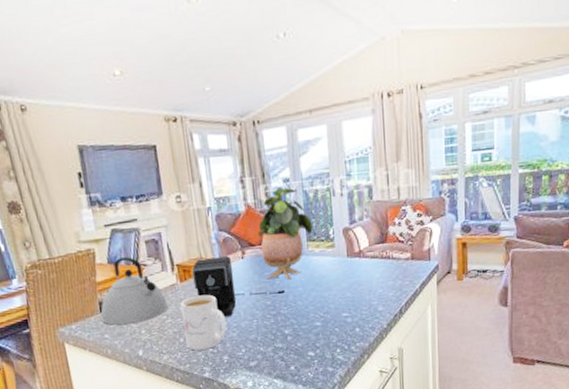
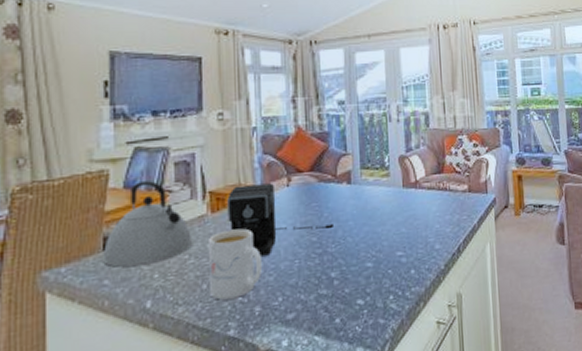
potted plant: present [257,187,313,280] -> none [307,110,367,212]

